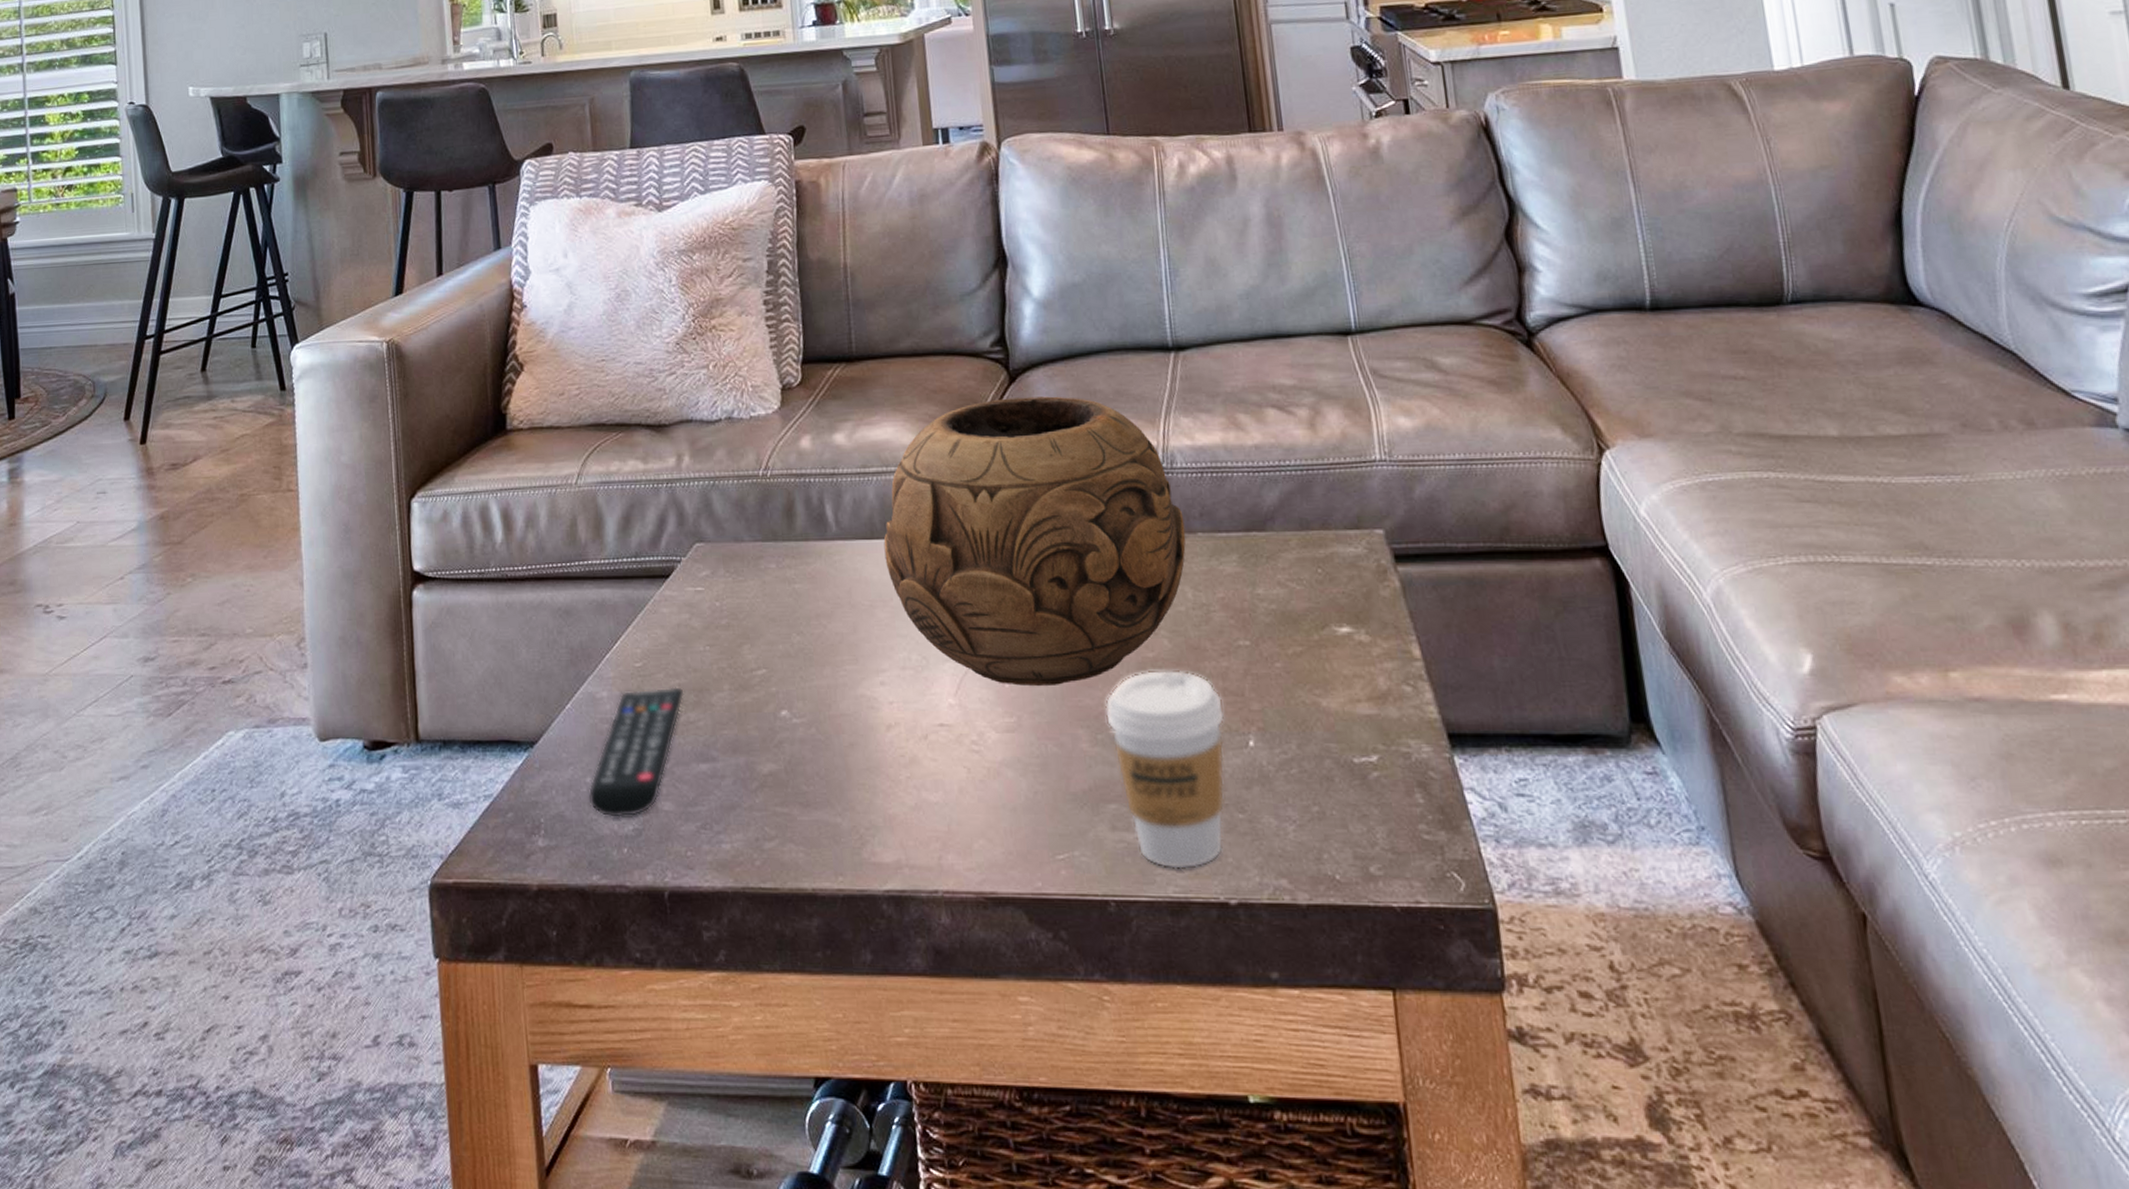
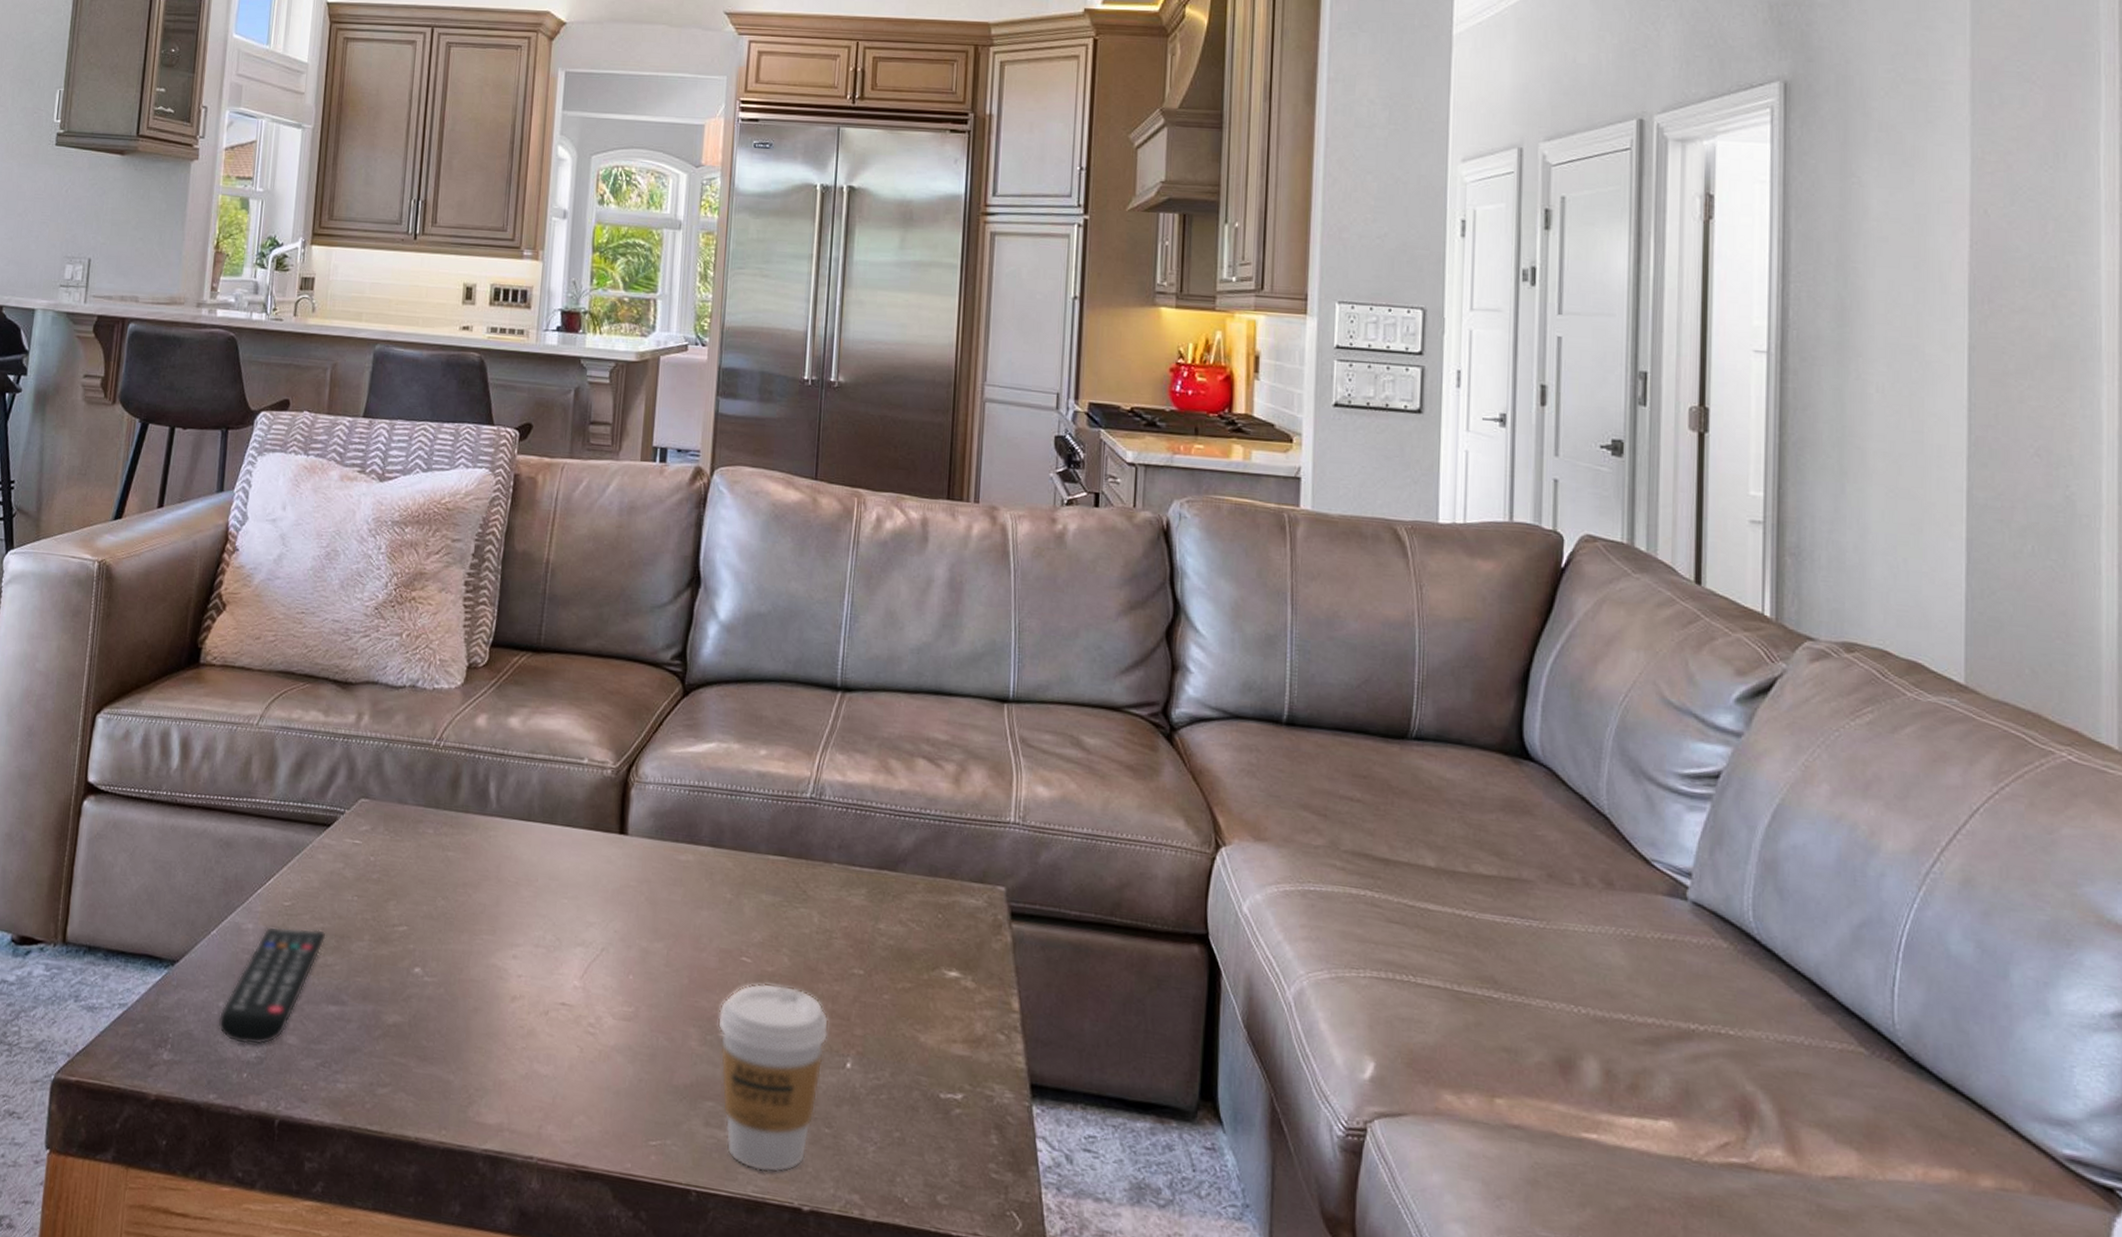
decorative bowl: present [883,396,1186,686] -> none [537,709,823,984]

